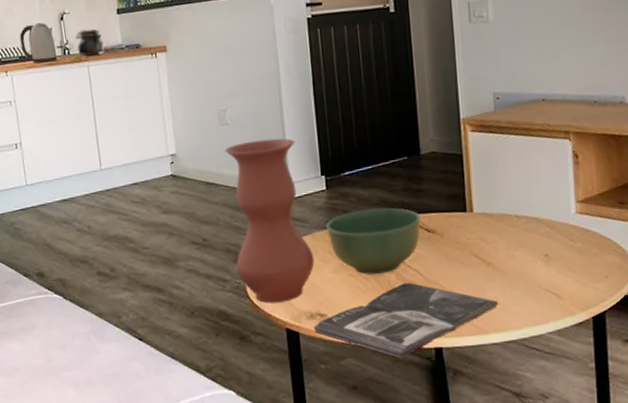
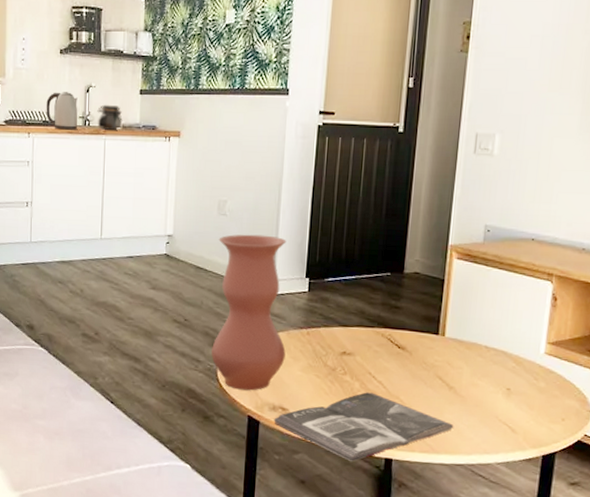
bowl: present [326,207,421,275] -> none [302,316,394,380]

